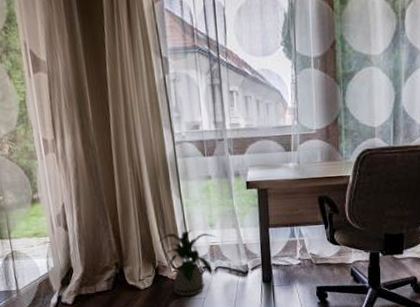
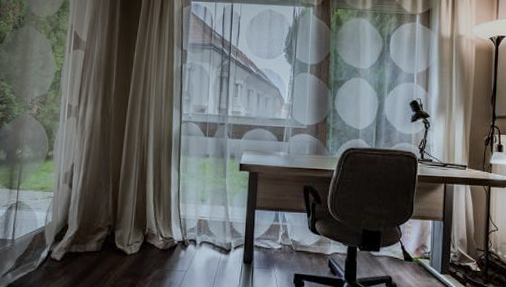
house plant: present [156,230,216,297] -> none [150,202,206,268]

